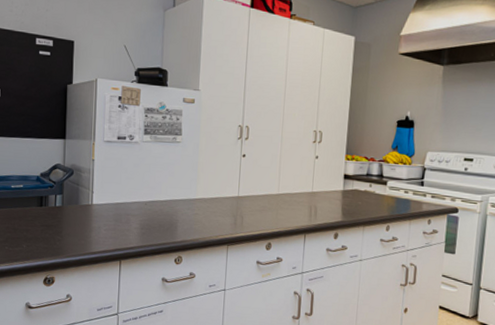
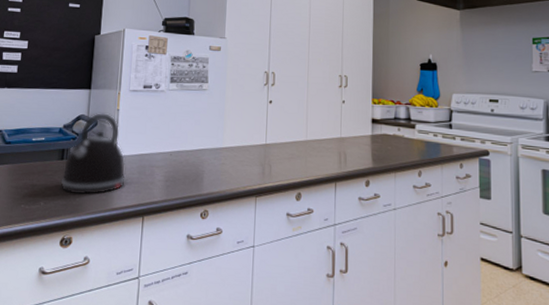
kettle: none [41,162,104,240] -> present [60,113,127,195]

